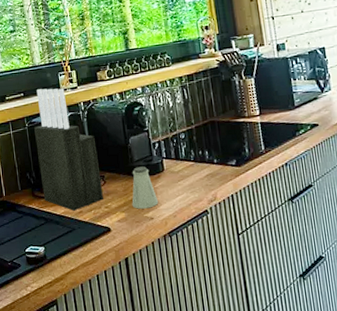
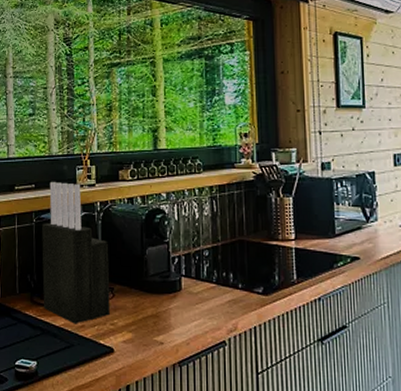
saltshaker: present [132,166,159,209] -> none [141,282,172,331]

